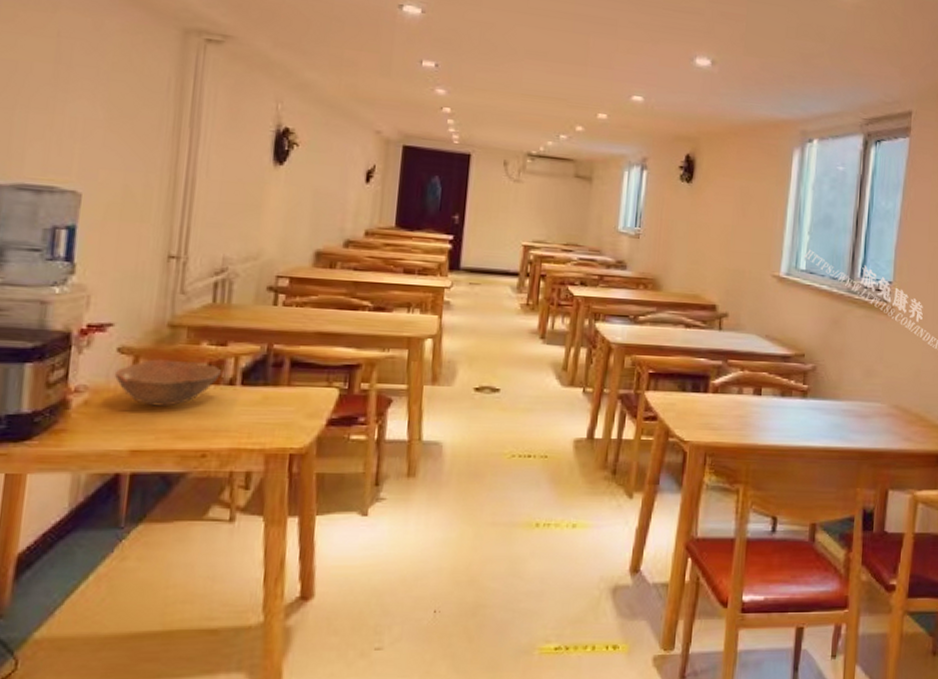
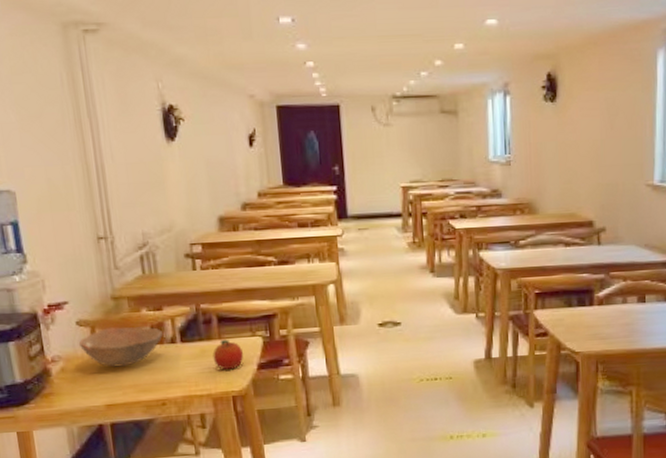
fruit: none [275,386,314,423] -> present [213,339,244,370]

